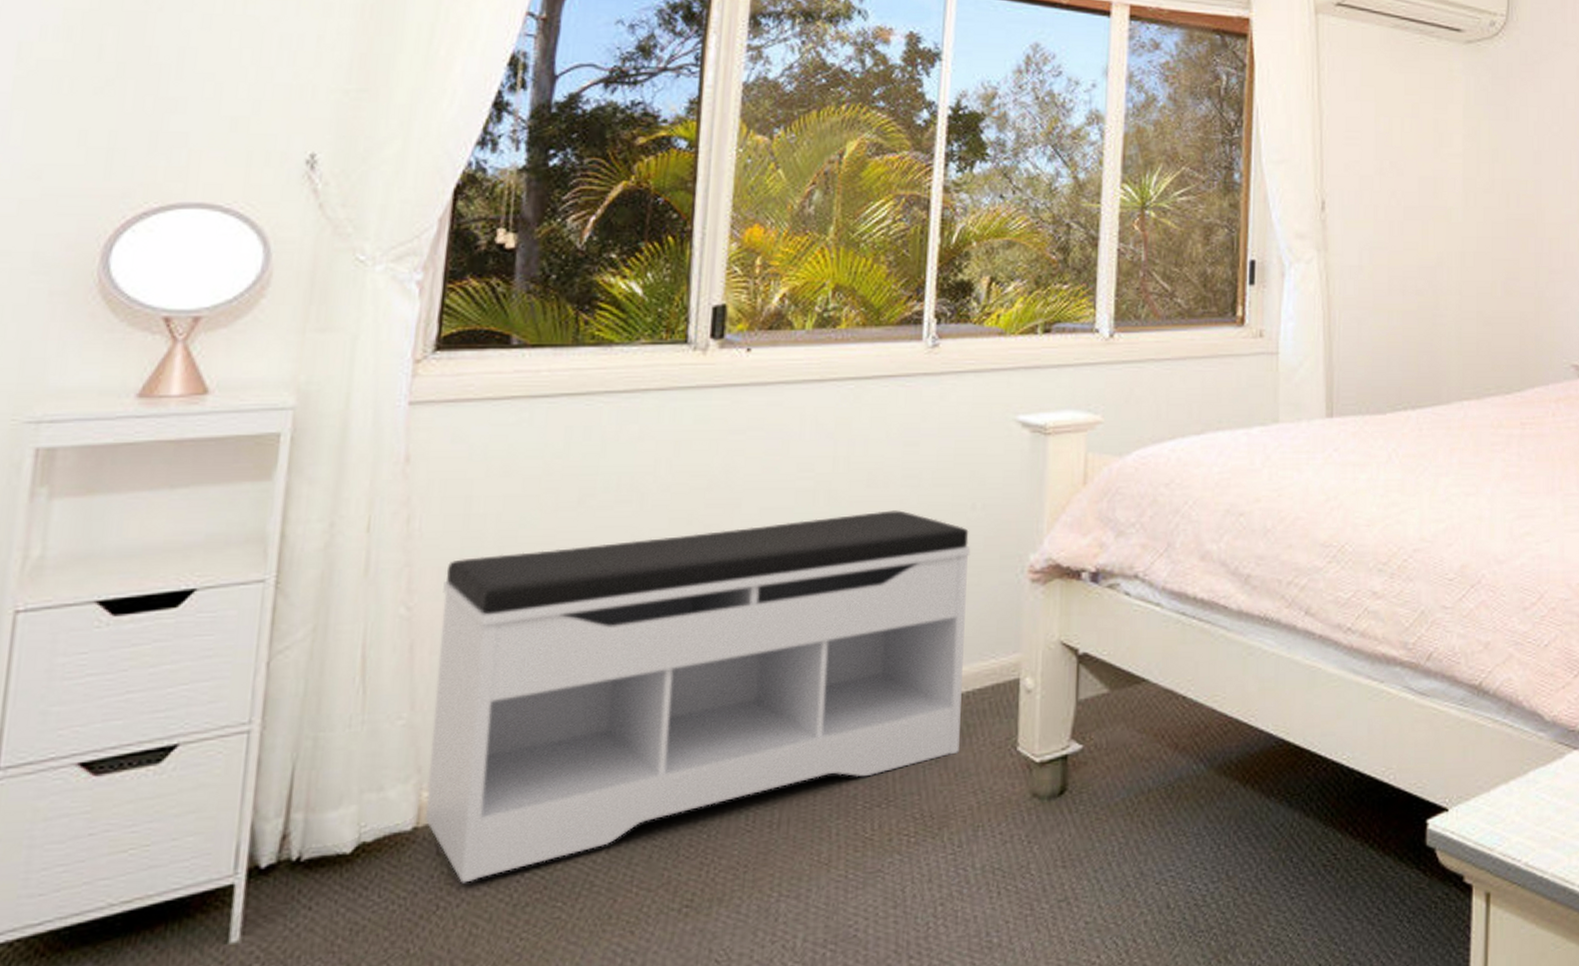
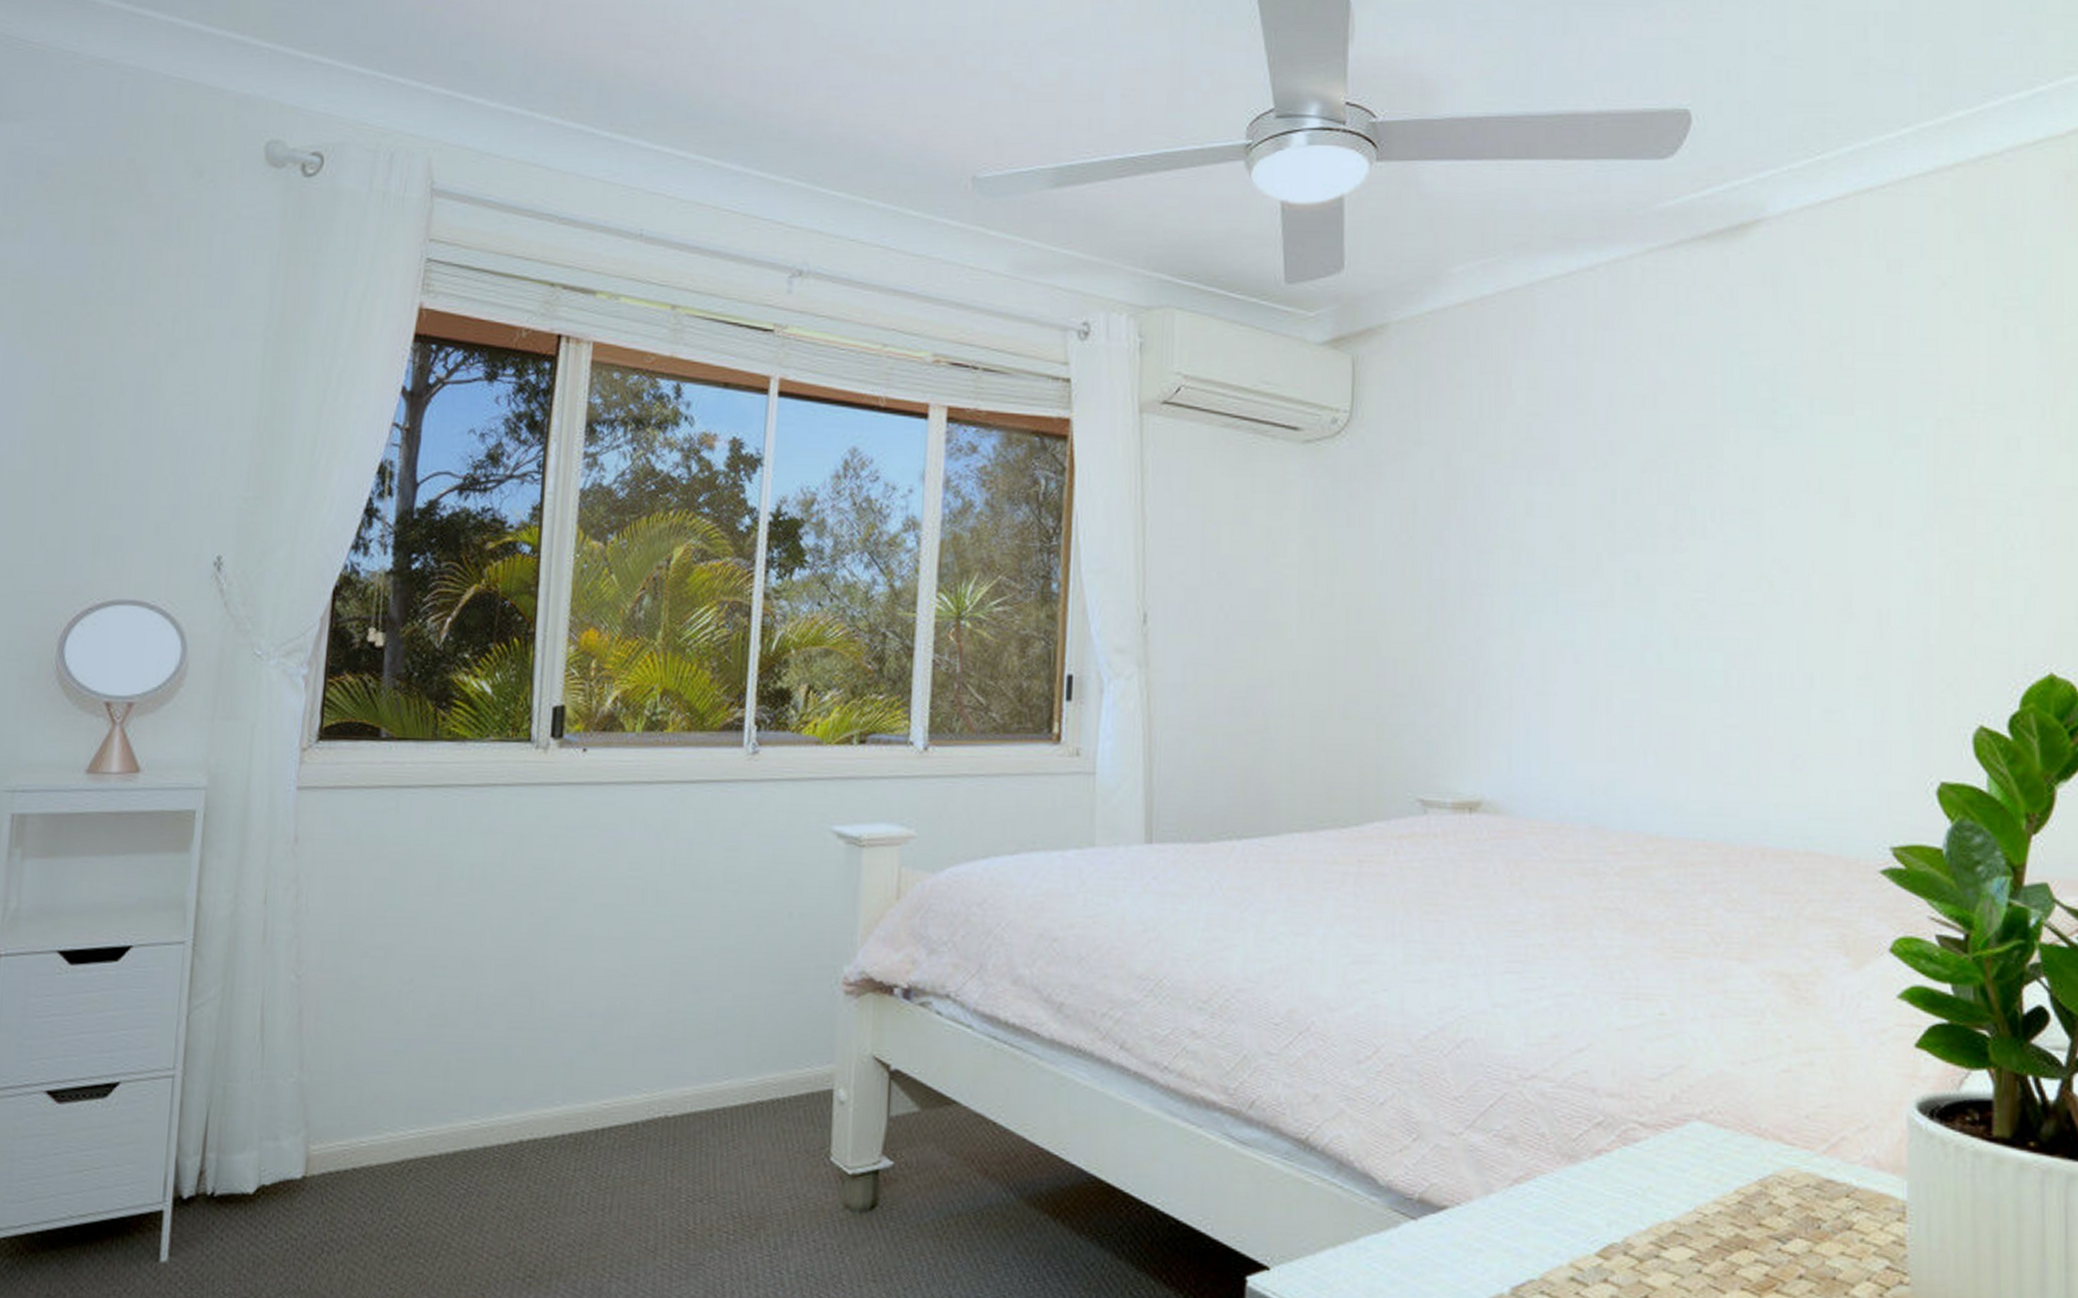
bench: present [424,510,971,883] -> none [311,913,788,1232]

